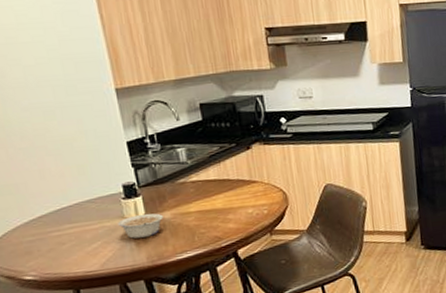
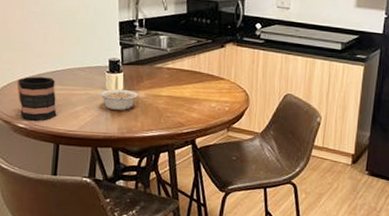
mug: none [14,217,71,270] -> present [17,76,57,121]

